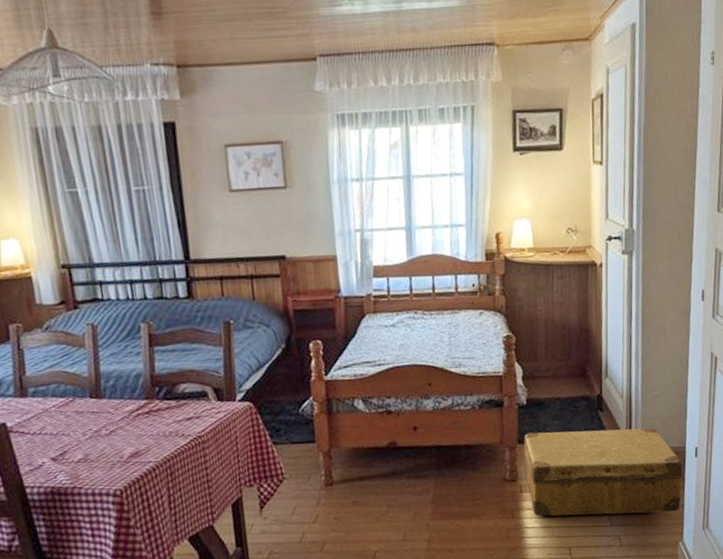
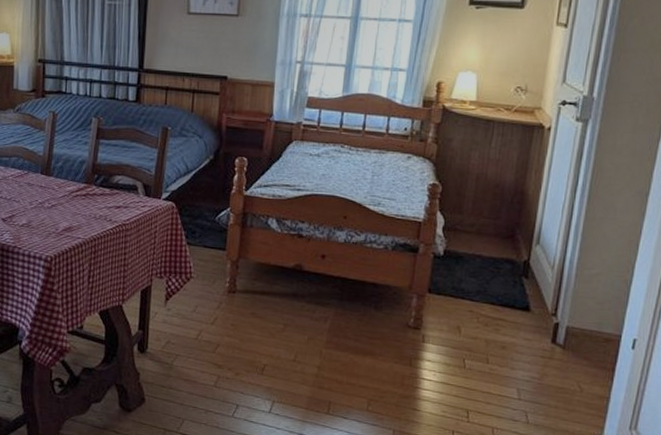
suitcase: present [523,428,683,516] -> none [430,284,615,402]

